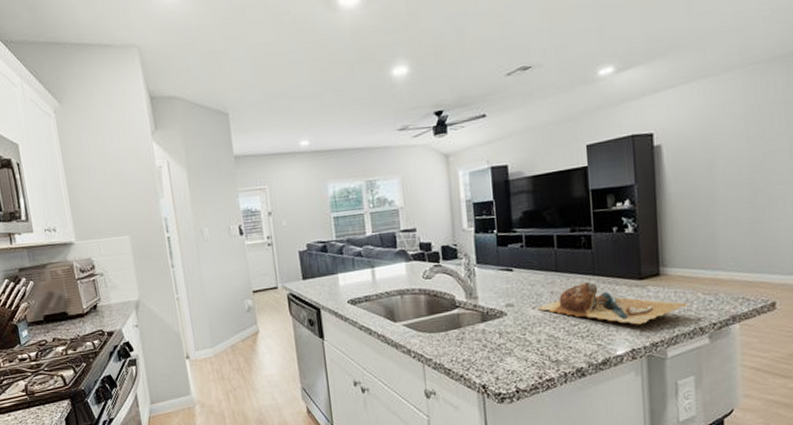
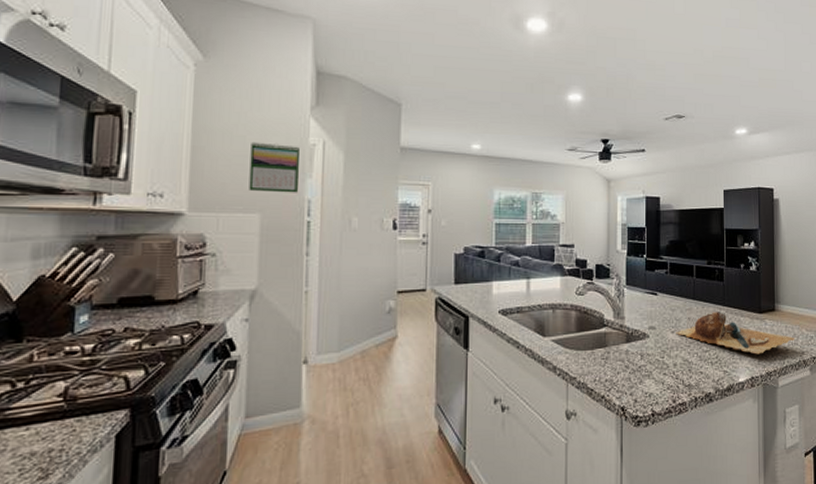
calendar: none [110,170,155,216] -> present [249,142,299,193]

